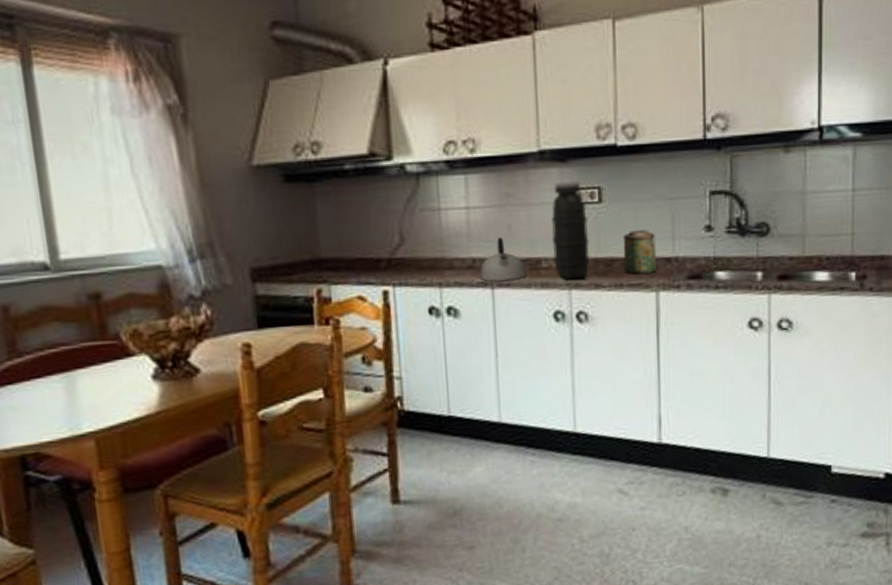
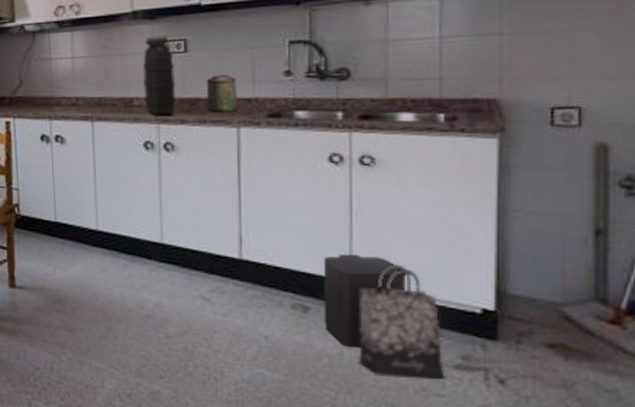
kettle: present [480,237,525,282] -> none [82,81,120,117]
pedal bin: none [742,427,819,529] -> present [323,254,405,348]
shopping bag: none [775,433,853,553] -> present [358,263,445,380]

